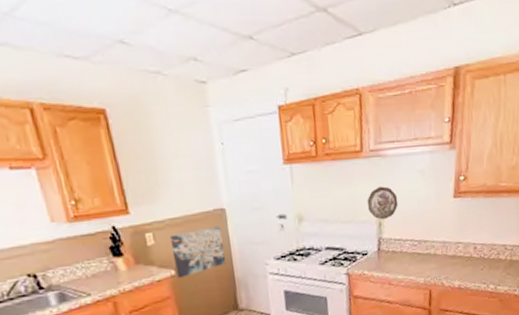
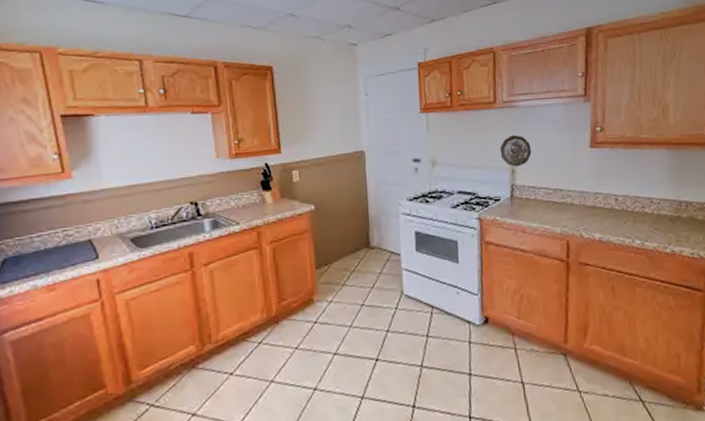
wall art: present [169,226,227,278] -> none [313,167,362,213]

